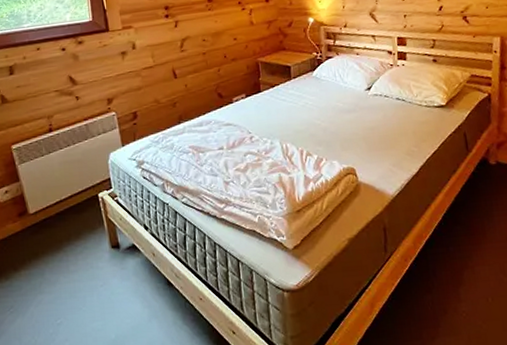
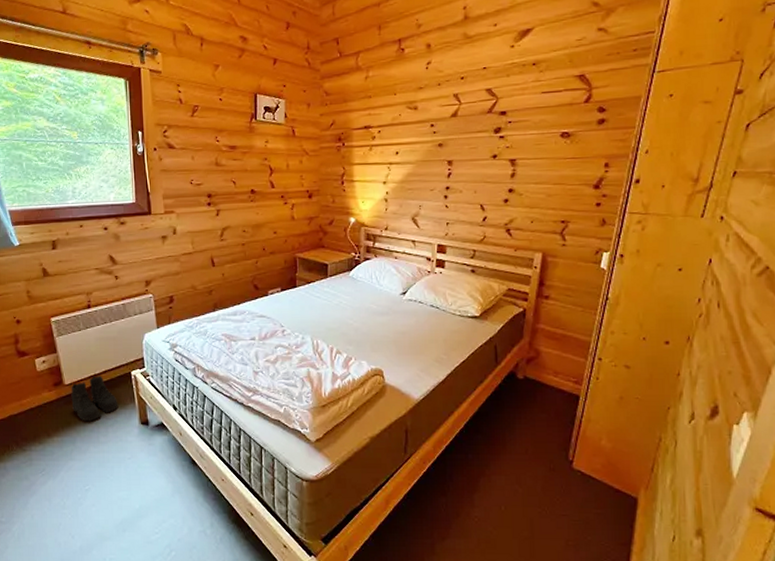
boots: none [36,201,87,251] -> present [71,376,118,422]

